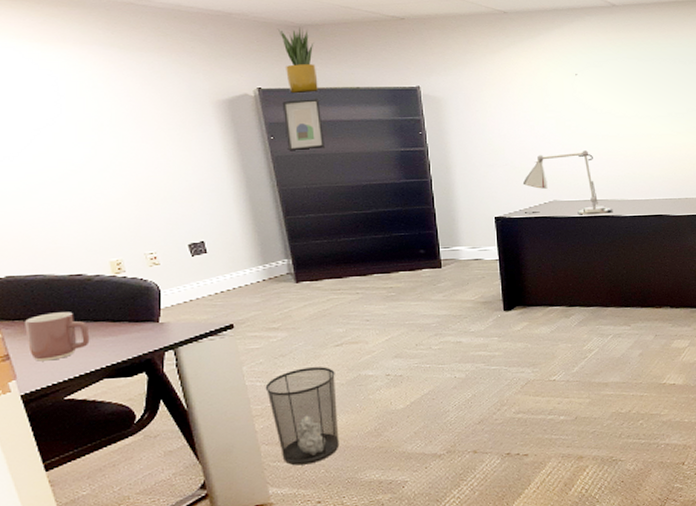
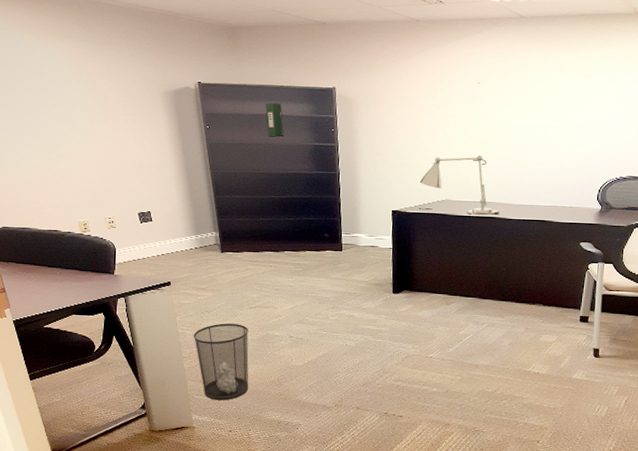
mug: present [25,312,90,361] -> none [16,259,63,296]
planter: present [277,27,318,94] -> none [216,28,248,89]
picture frame: present [282,99,325,151] -> none [218,94,251,140]
binder: none [340,107,363,145] -> present [265,103,283,137]

